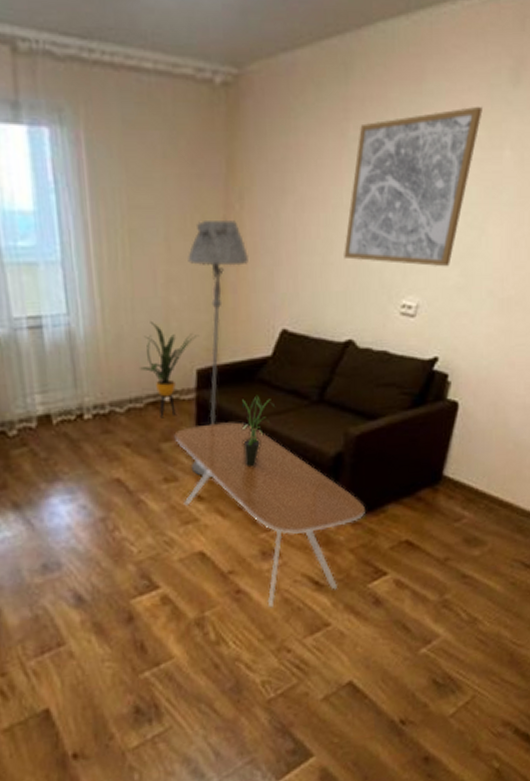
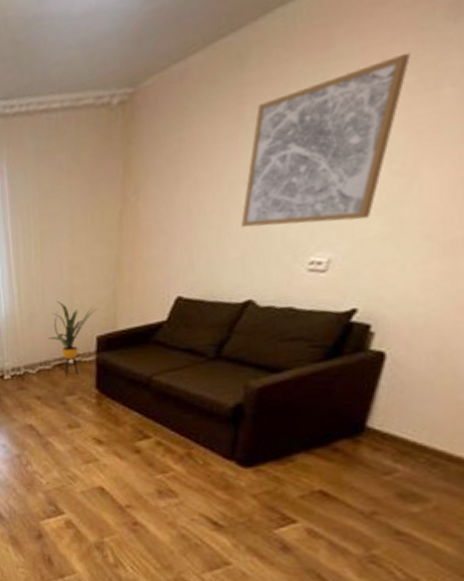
coffee table: present [174,422,365,608] -> none [77,378,269,541]
floor lamp: present [188,219,248,477] -> none [89,211,144,425]
potted plant: present [241,395,276,468] -> none [137,355,172,417]

